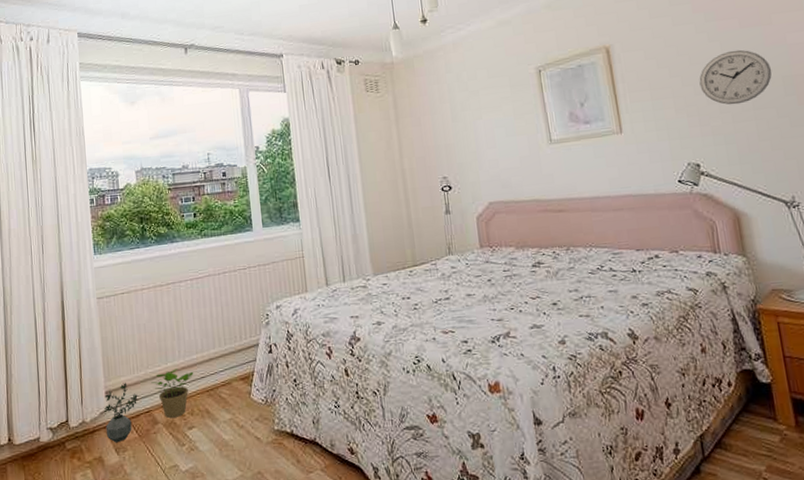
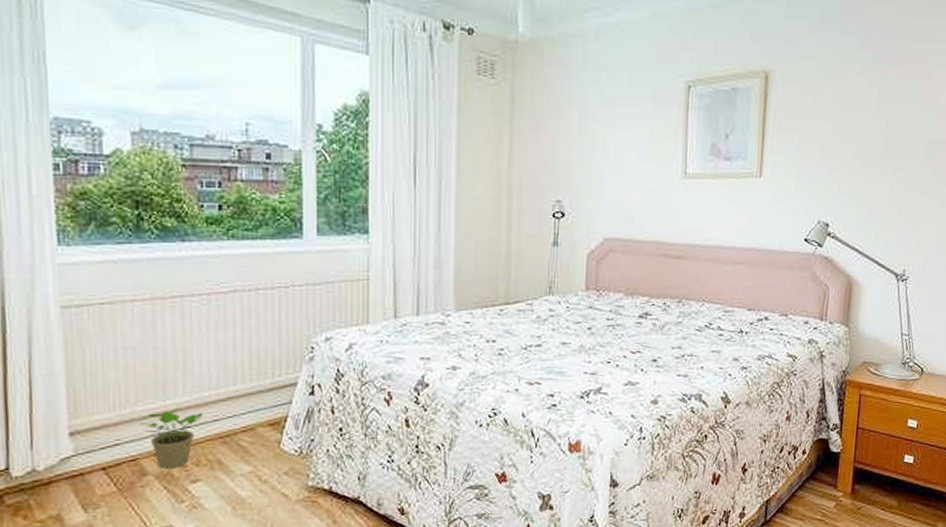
potted plant: present [103,383,138,443] -> none [65,422,119,498]
wall clock: present [699,49,772,105] -> none [849,101,919,164]

